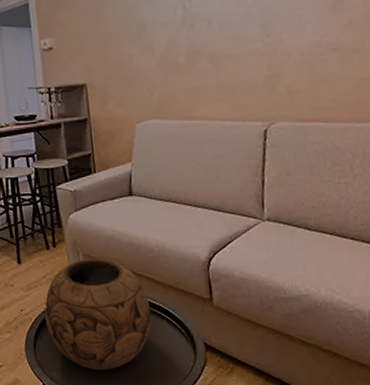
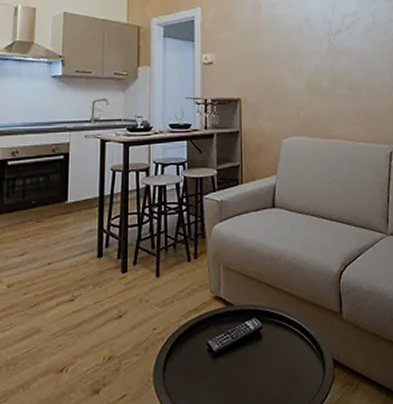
decorative bowl: present [44,258,152,371] -> none [178,271,285,395]

